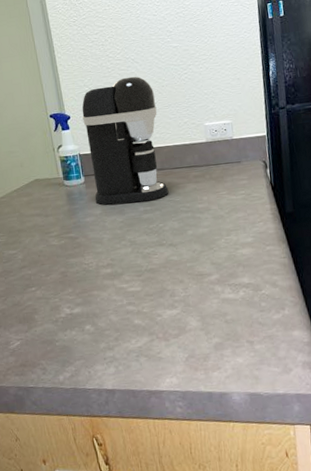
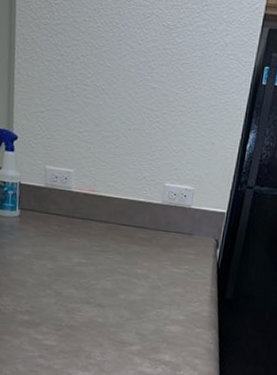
coffee maker: present [82,76,169,205] -> none [26,107,118,254]

